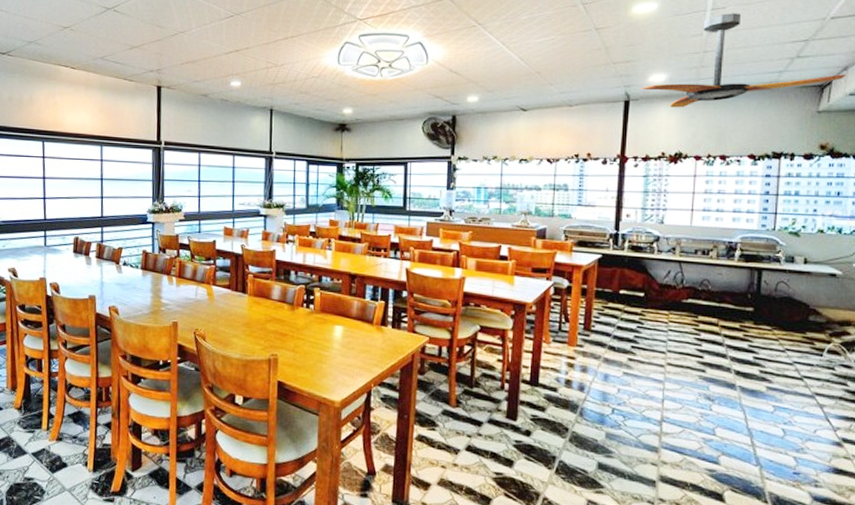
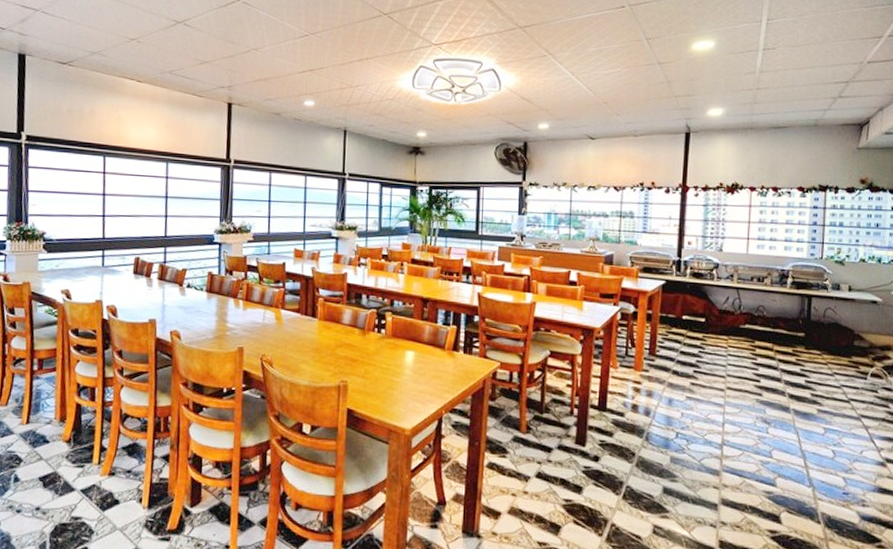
ceiling fan: present [642,13,847,108] -> none [702,54,882,141]

